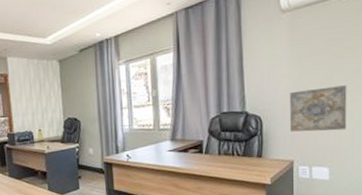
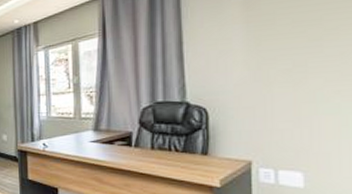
wall art: present [290,85,347,132] -> none [246,73,329,128]

